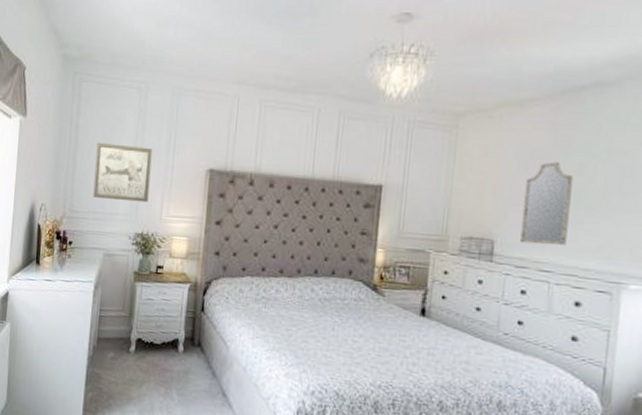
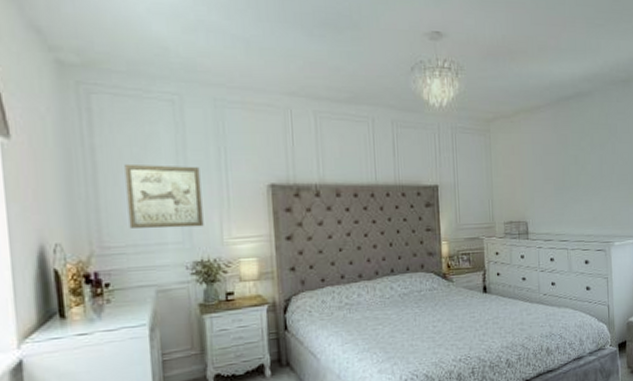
home mirror: present [520,161,573,245] -> none [543,155,574,221]

